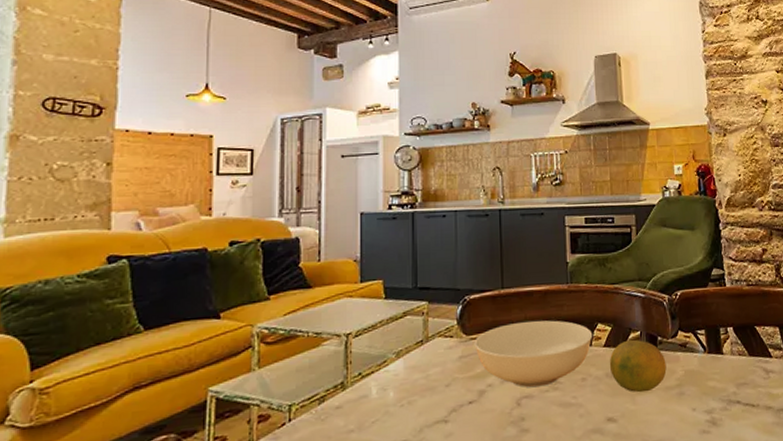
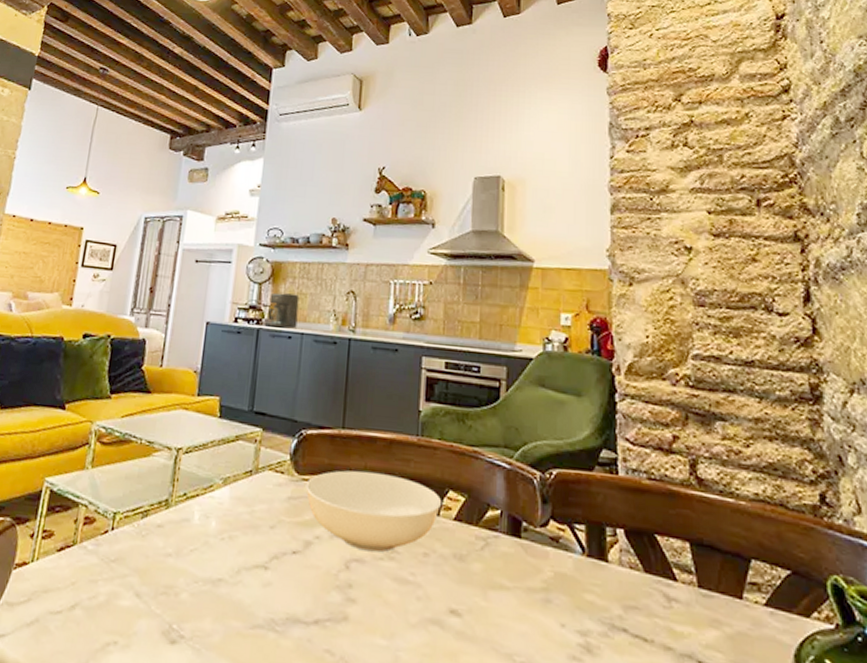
coffee maker: none [418,176,450,209] -> present [264,292,299,329]
fruit: present [609,339,667,393] -> none [458,517,531,588]

